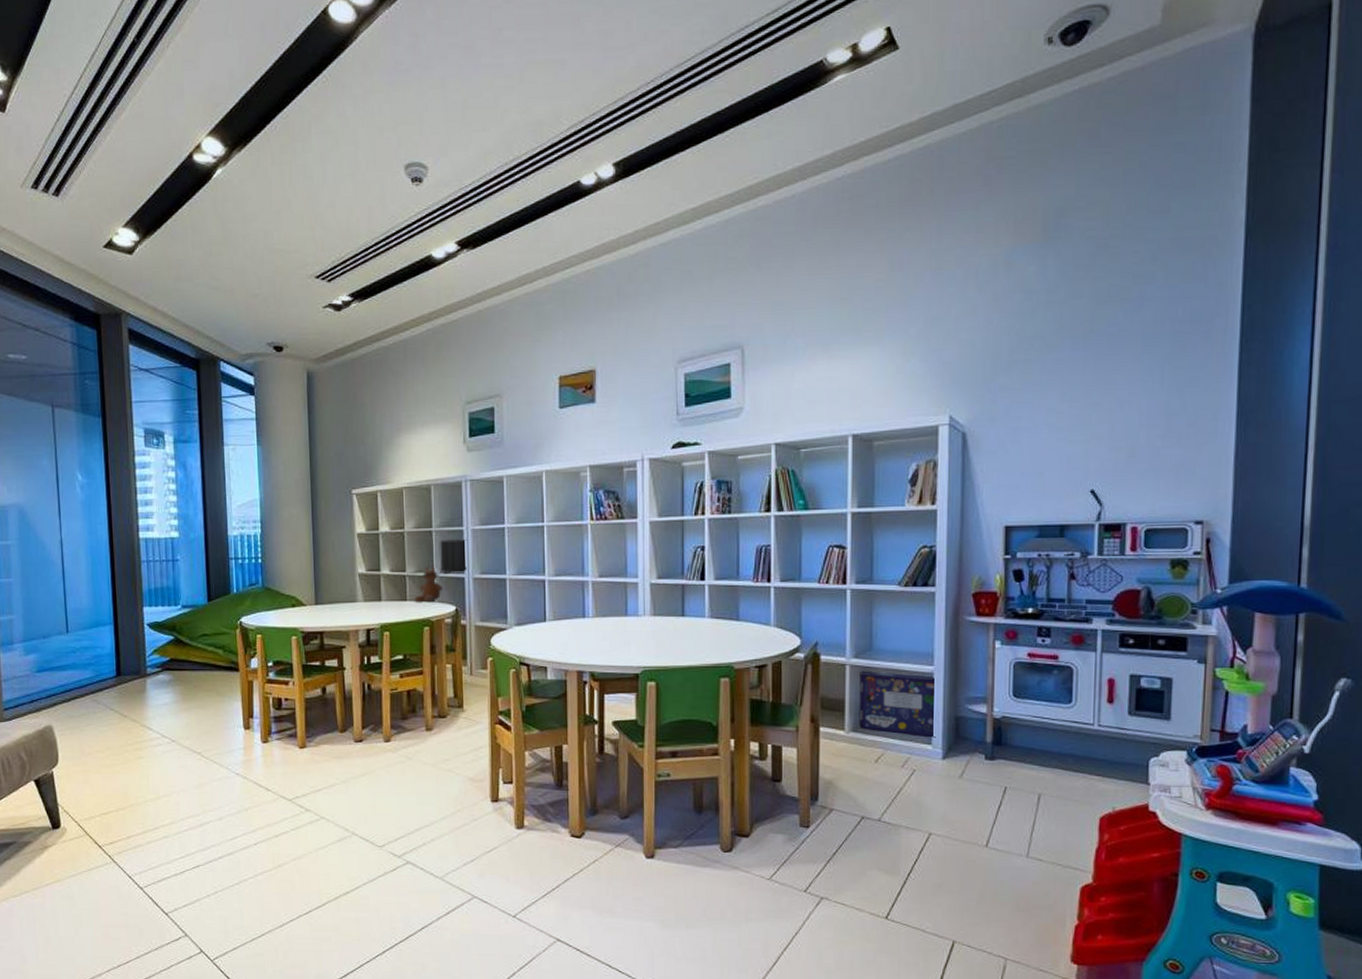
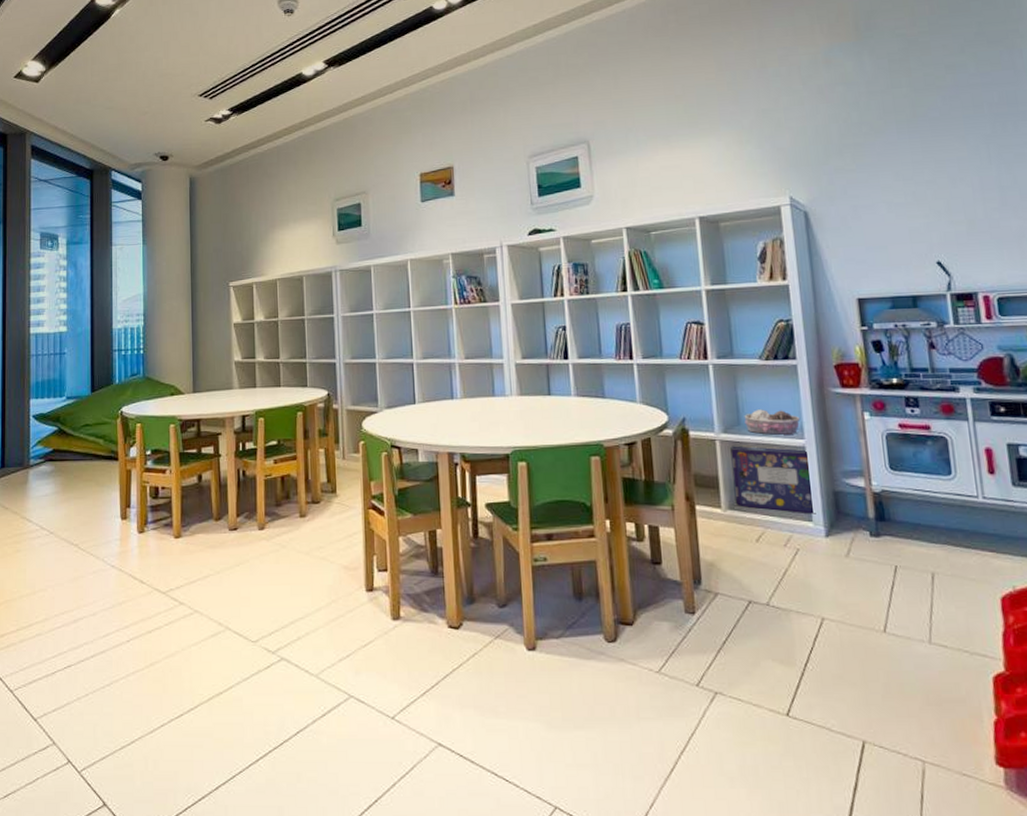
teddy bear: present [414,566,444,603] -> none [288,353,316,389]
books: present [440,539,468,572] -> none [312,326,339,358]
decorative basket: none [876,635,932,661] -> present [744,409,801,435]

